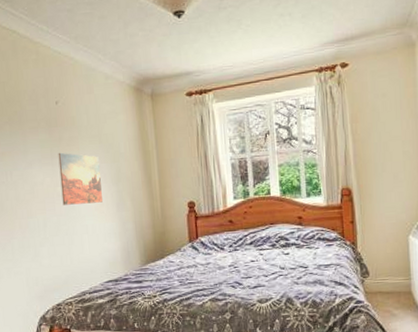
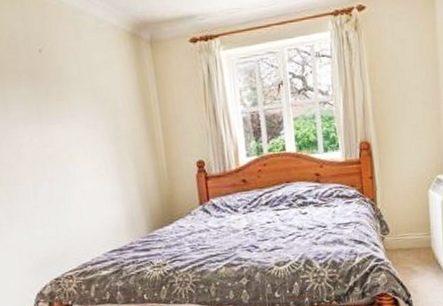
wall art: present [58,152,103,205] -> none [45,108,101,169]

